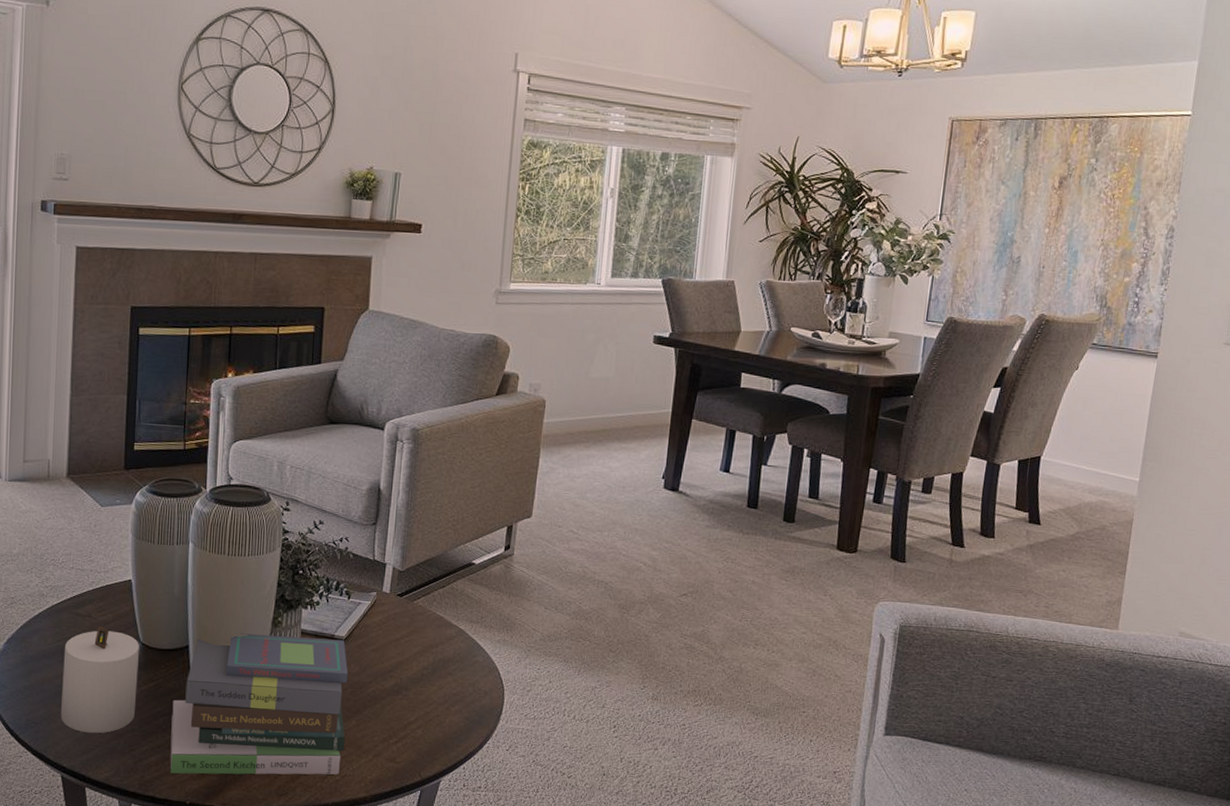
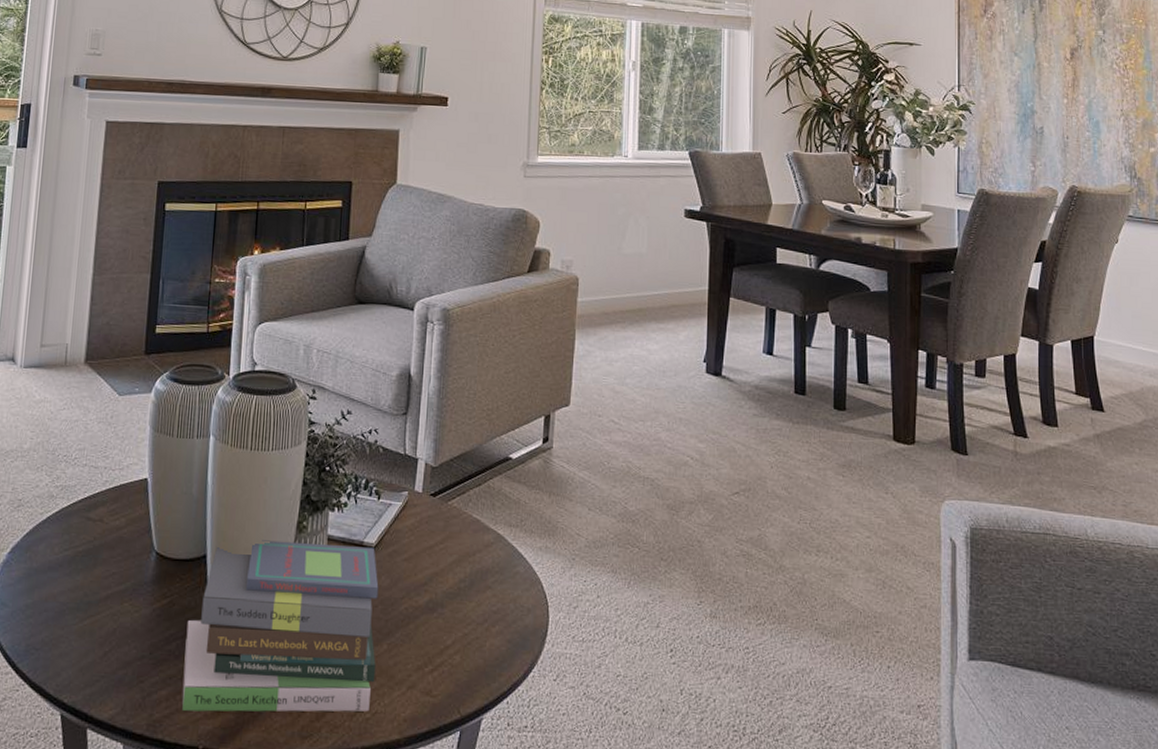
candle: present [60,625,139,734] -> none [63,531,153,662]

